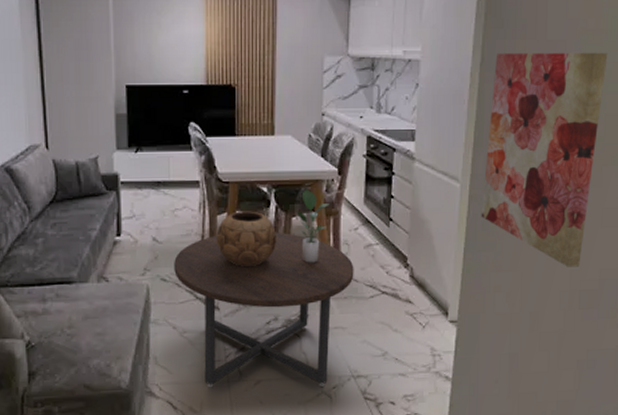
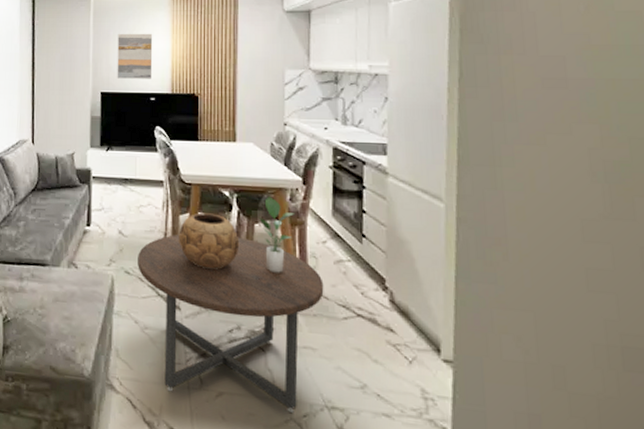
wall art: none [143,14,185,69] -> present [117,33,153,79]
wall art: present [481,52,608,267] -> none [473,68,623,317]

